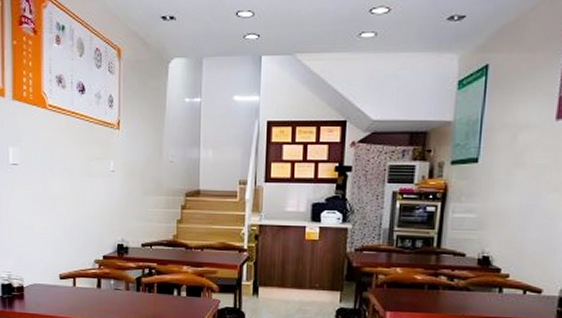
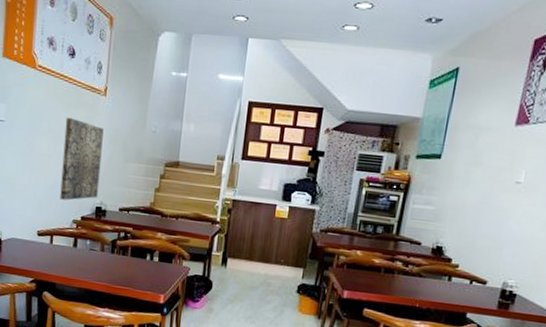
wall art: none [80,155,119,240] -> present [60,117,104,201]

